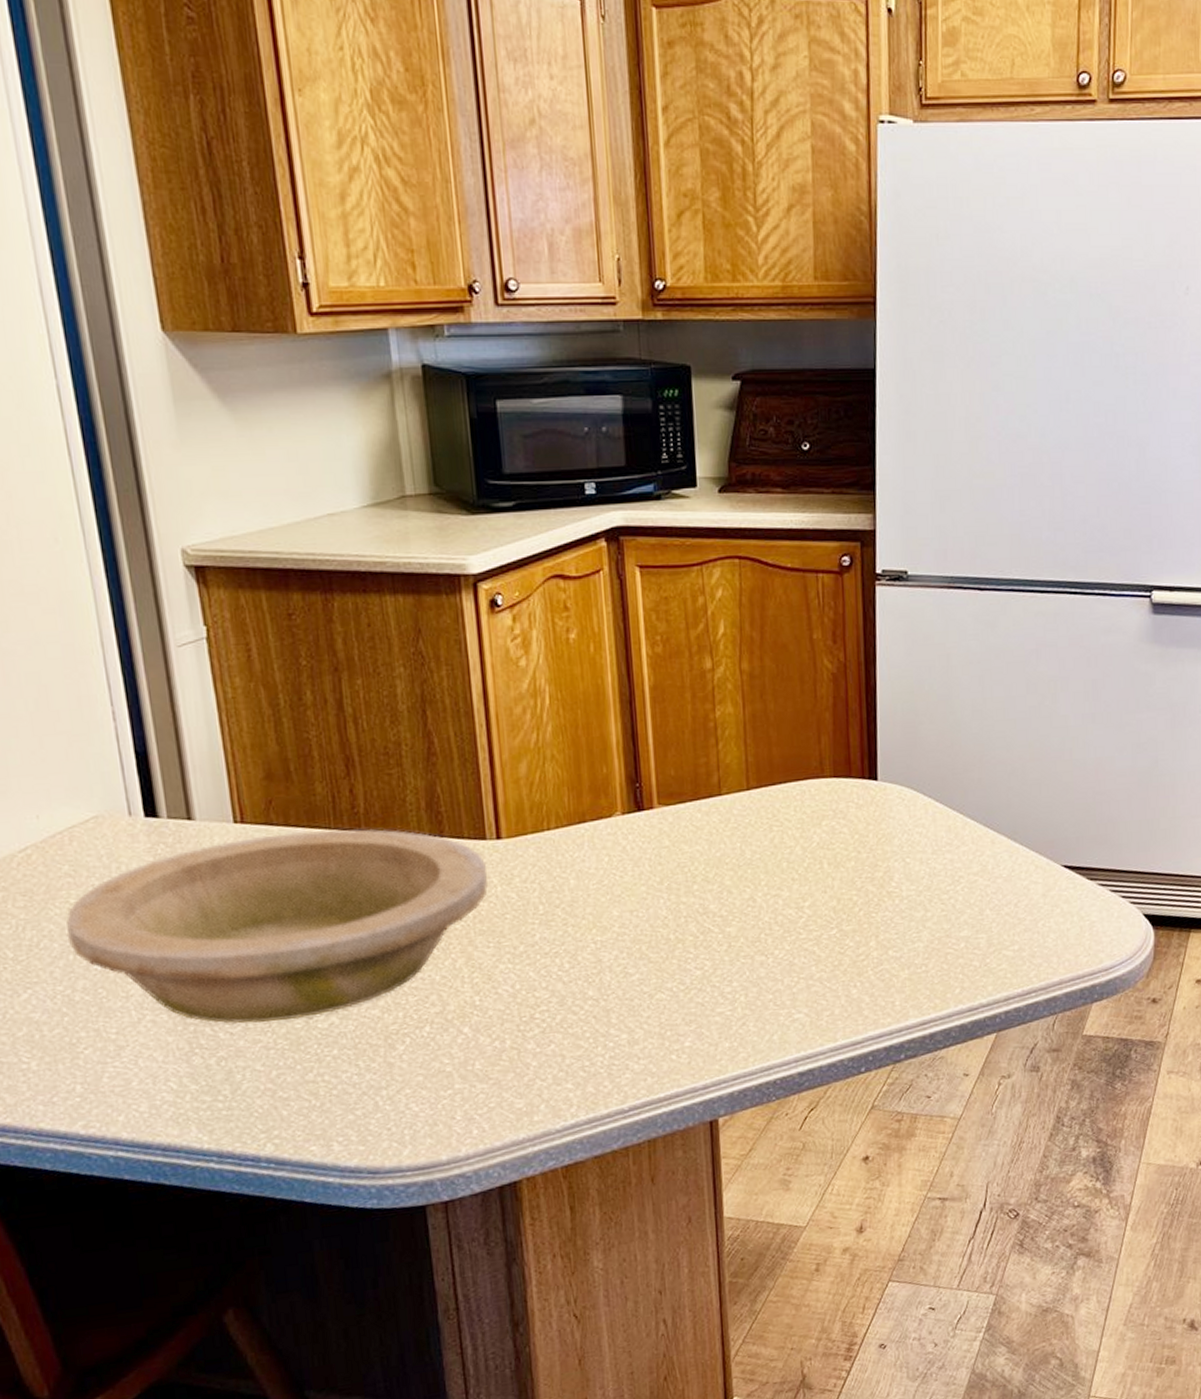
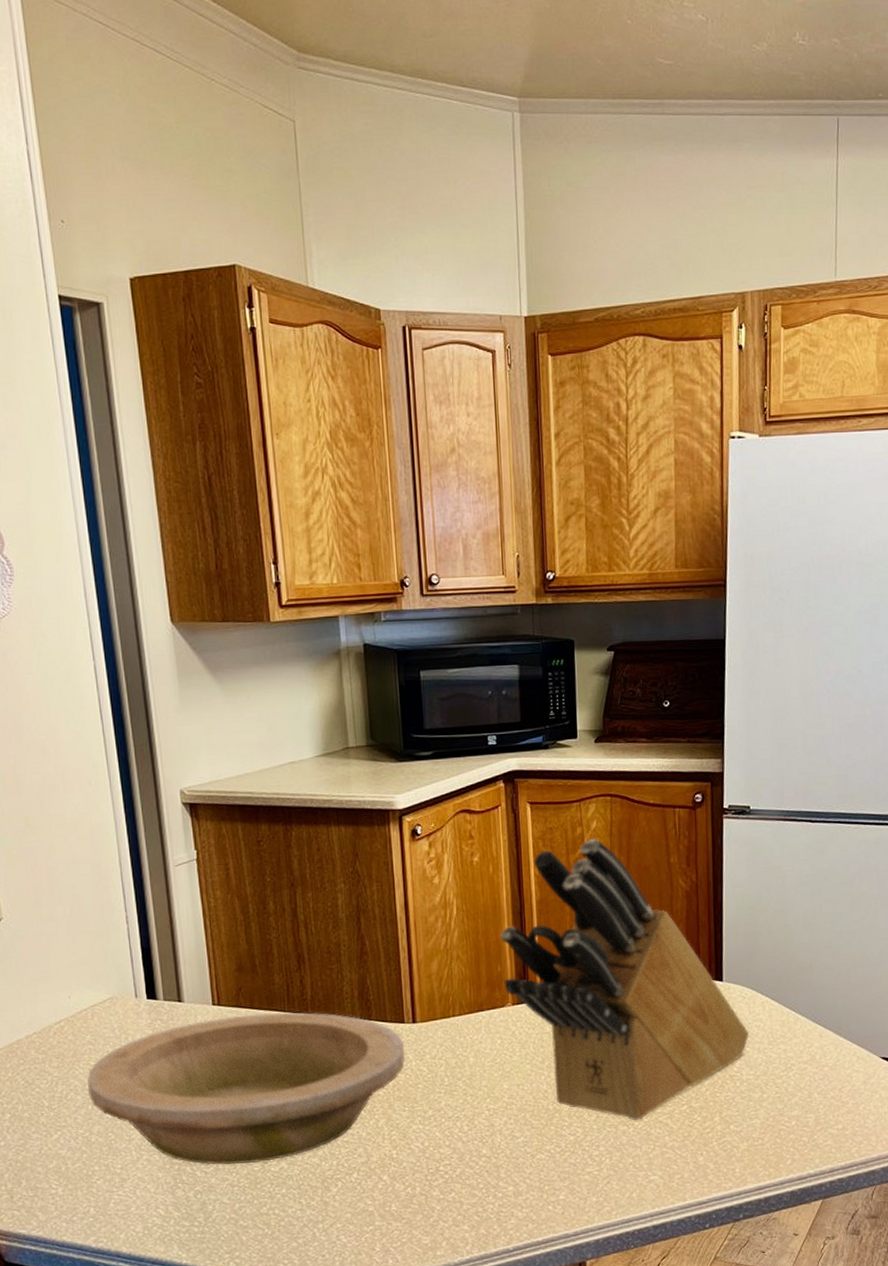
knife block: none [605,609,910,949] -> present [500,838,750,1121]

